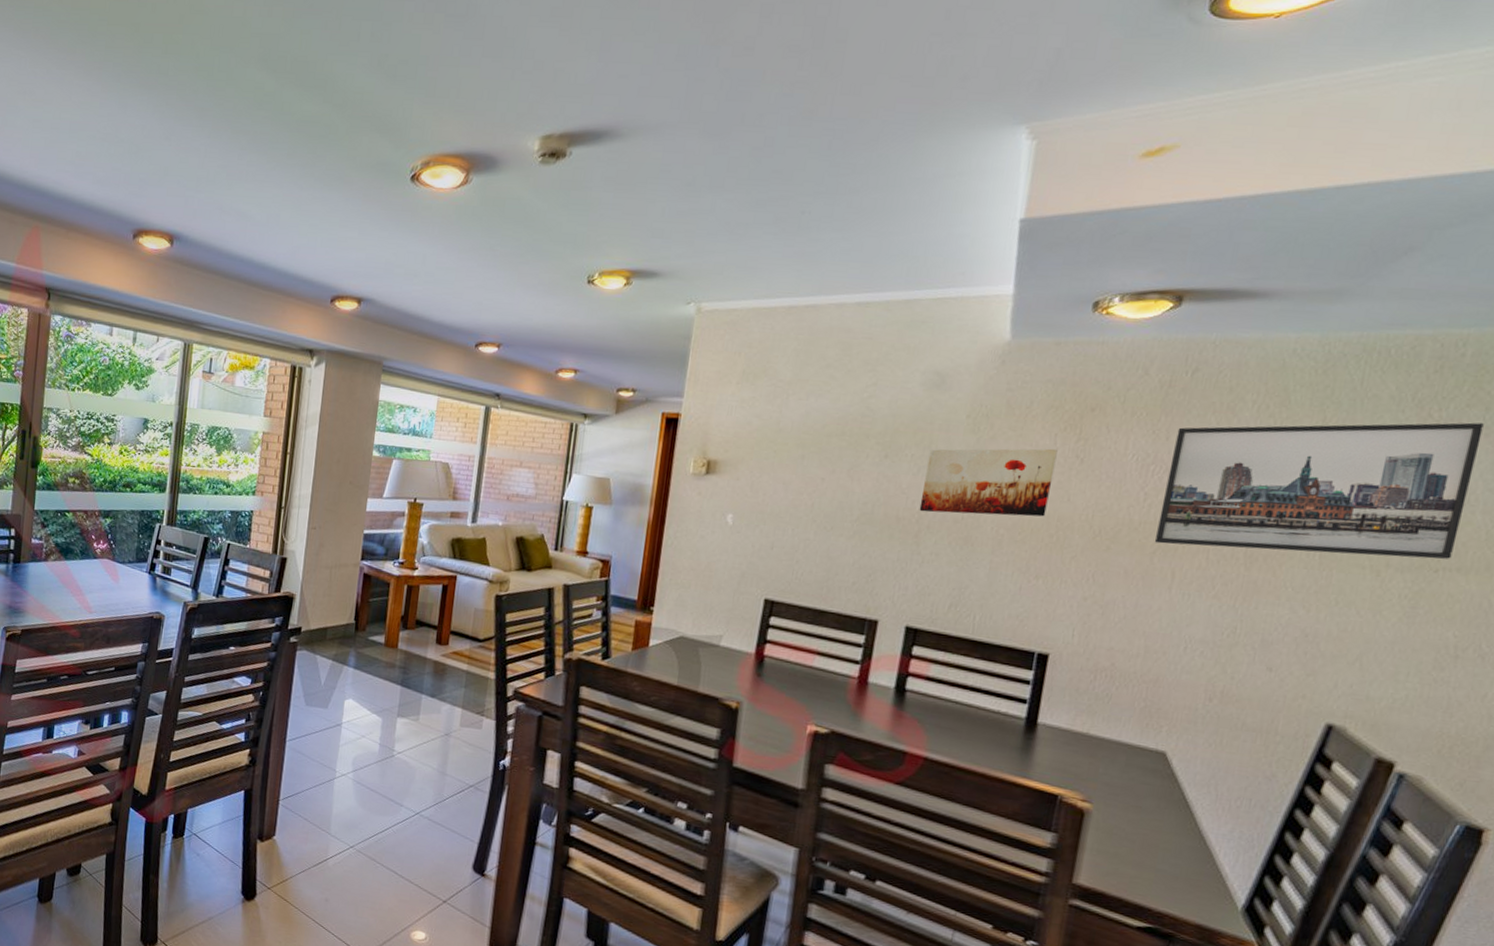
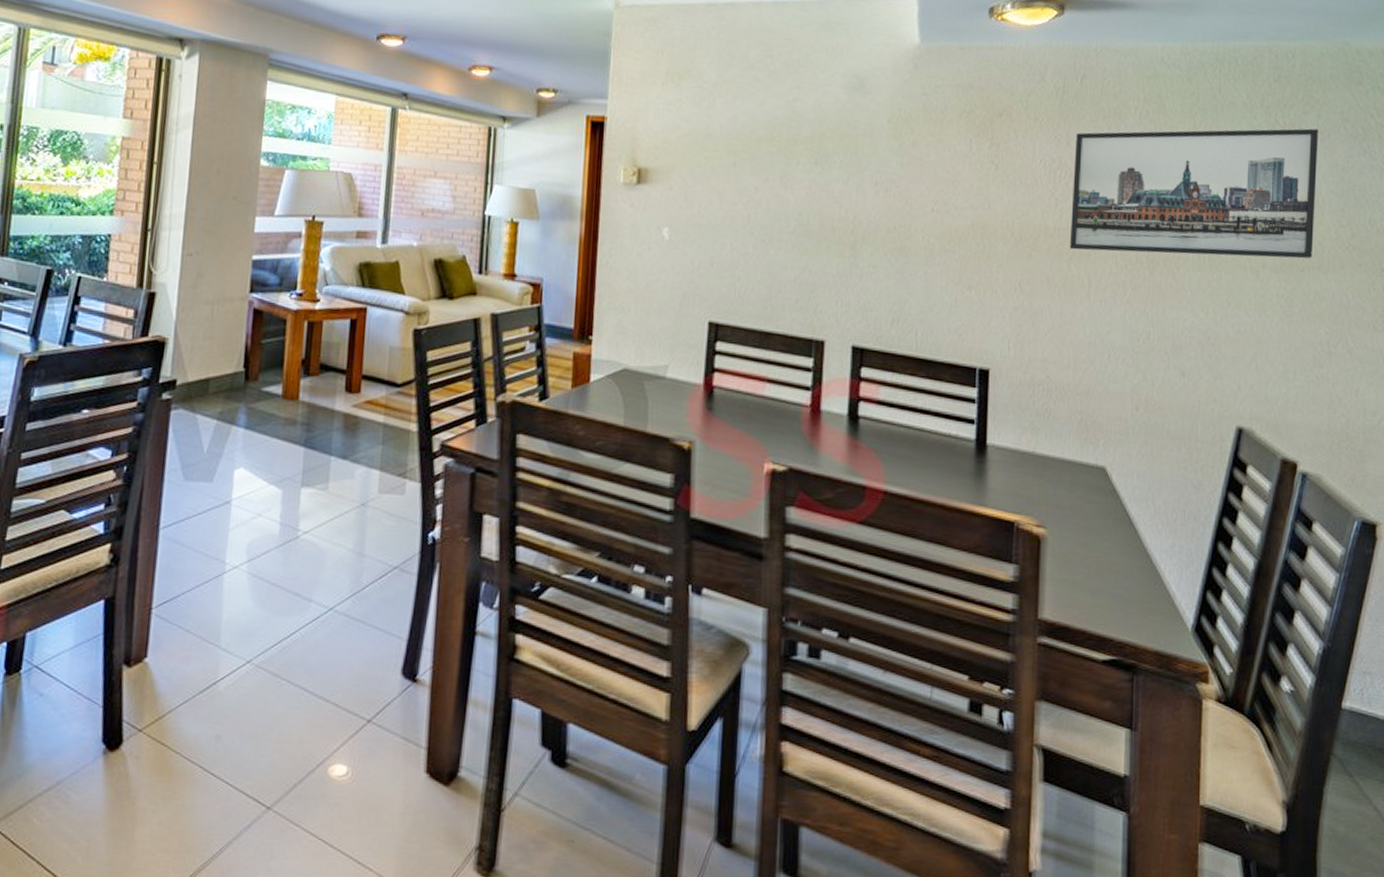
wall art: present [919,448,1058,517] -> none [853,154,974,225]

